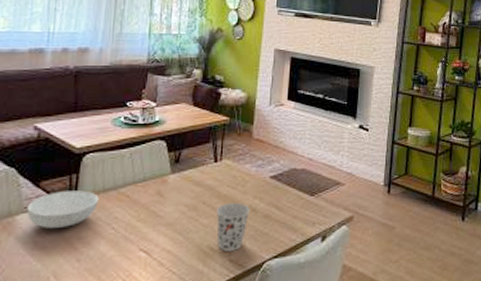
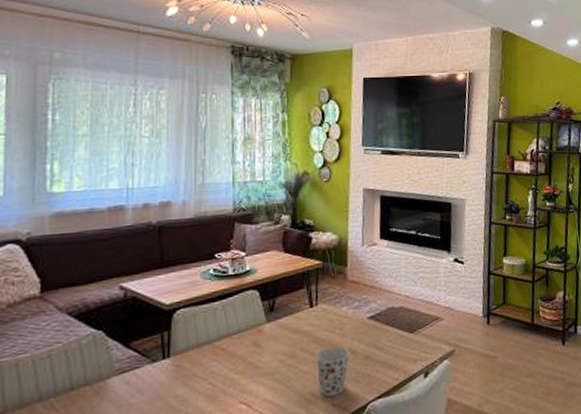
serving bowl: present [27,190,99,228] -> none [119,347,193,390]

